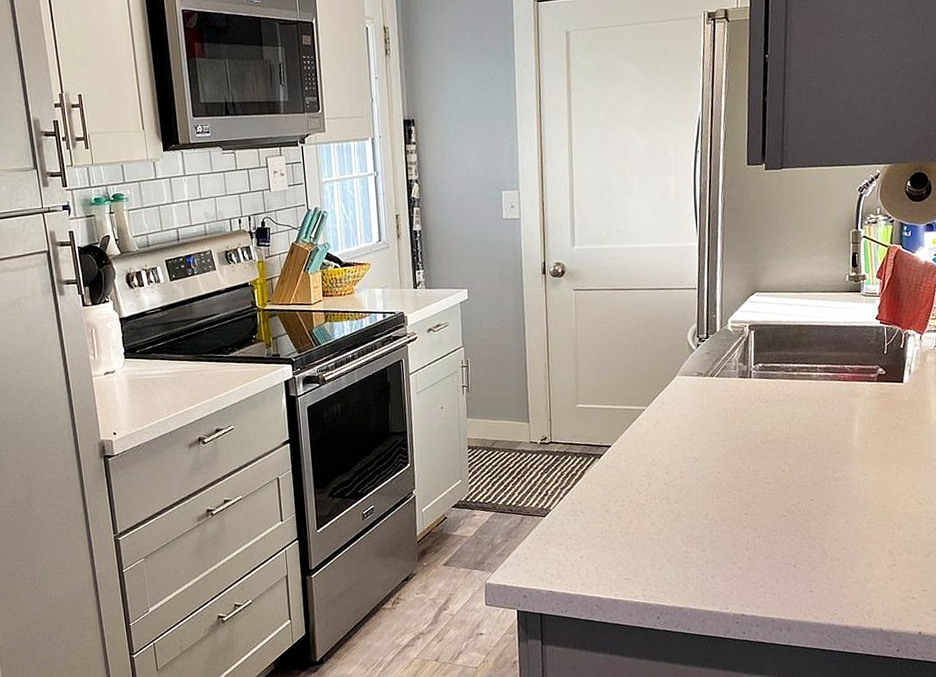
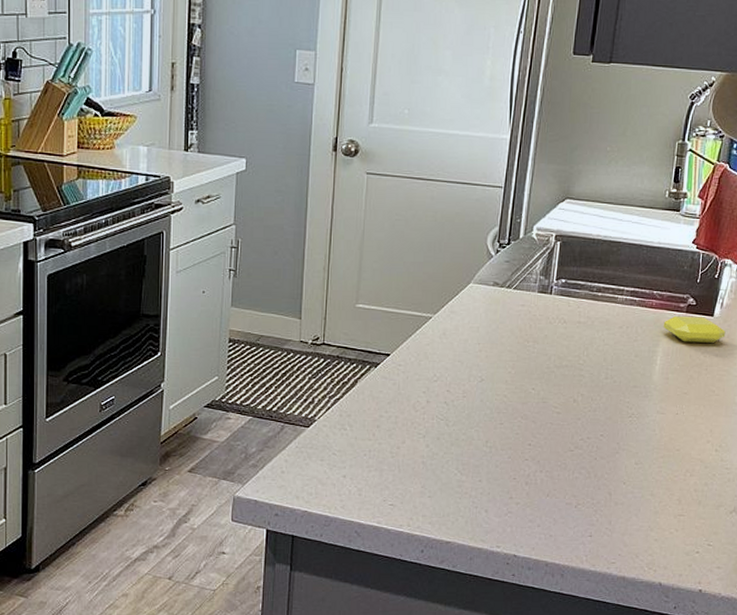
soap bar: none [857,384,916,409] -> present [663,316,726,343]

